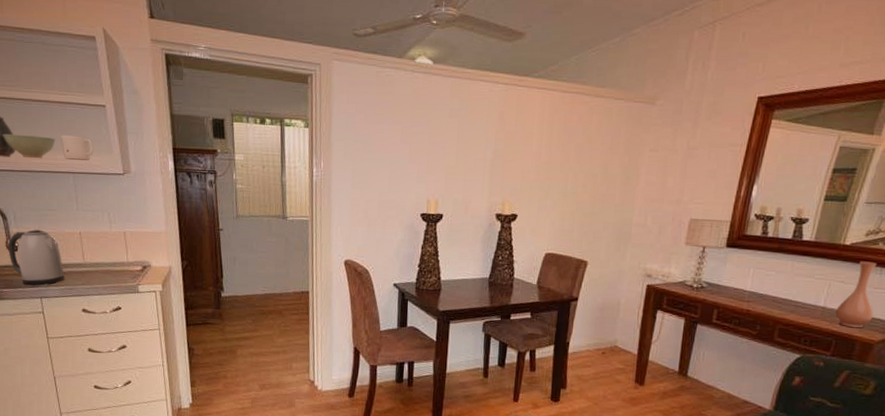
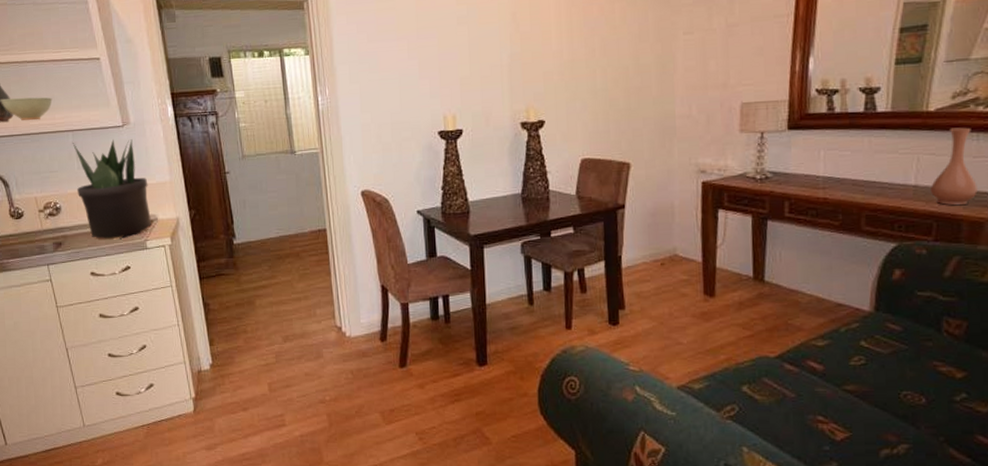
kettle: present [8,229,65,285] -> none [11,193,71,252]
mug: present [60,135,94,160] -> none [57,92,91,118]
planter: none [72,183,144,280] -> present [72,139,151,239]

